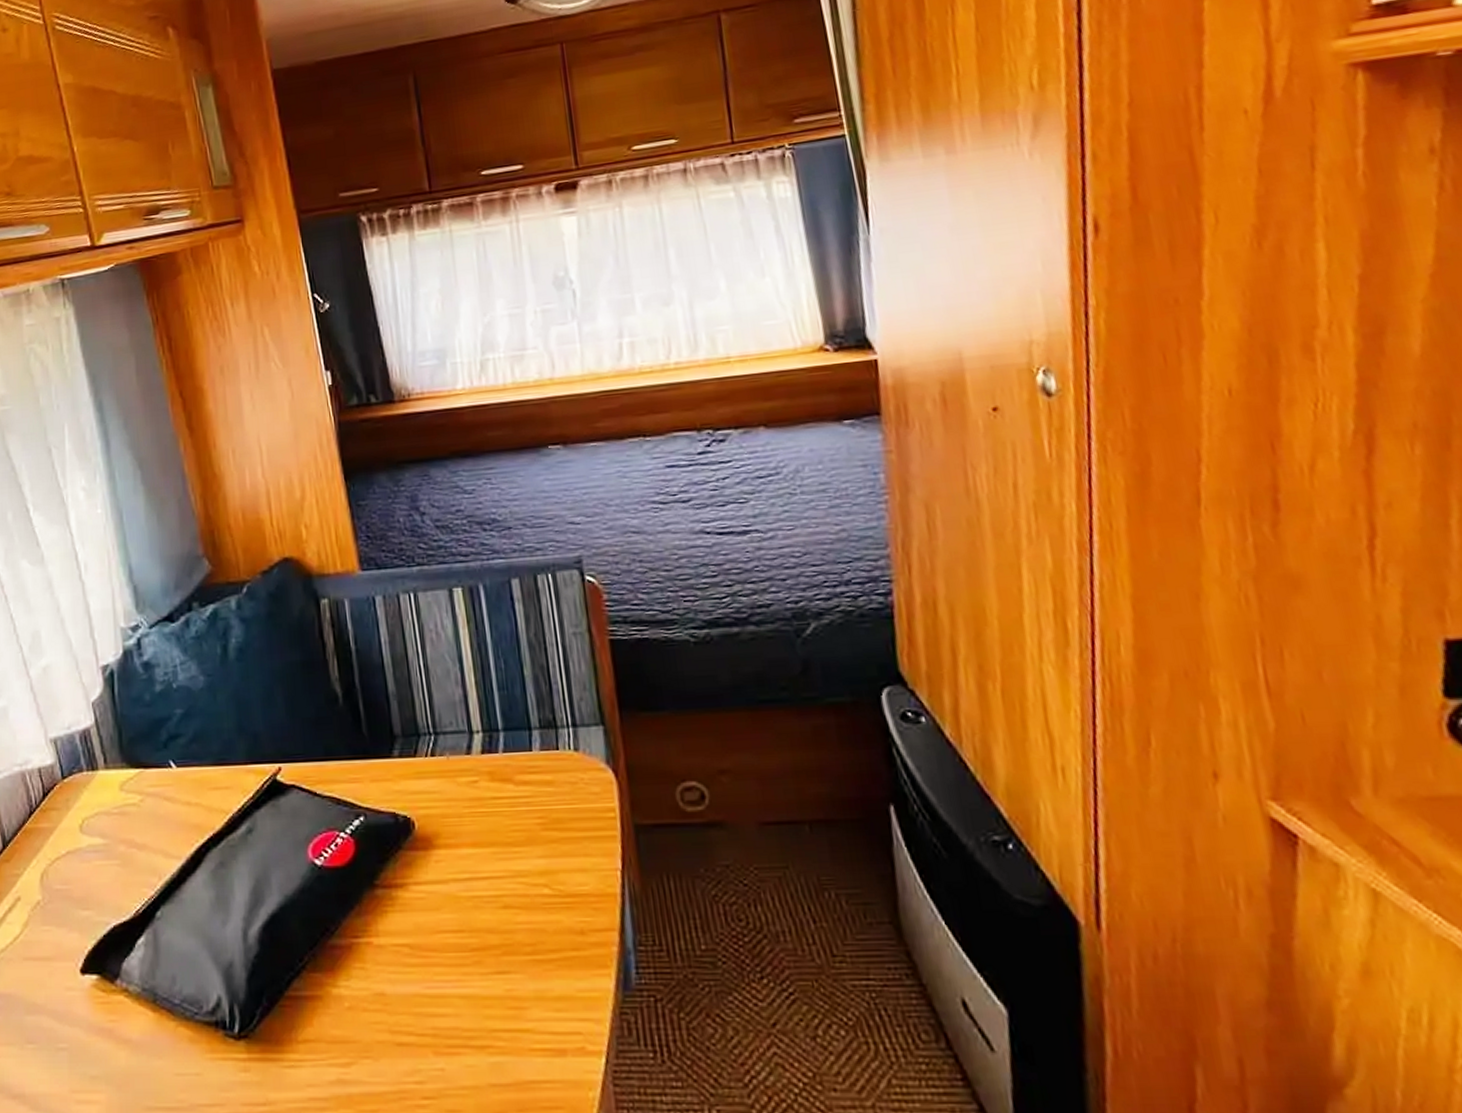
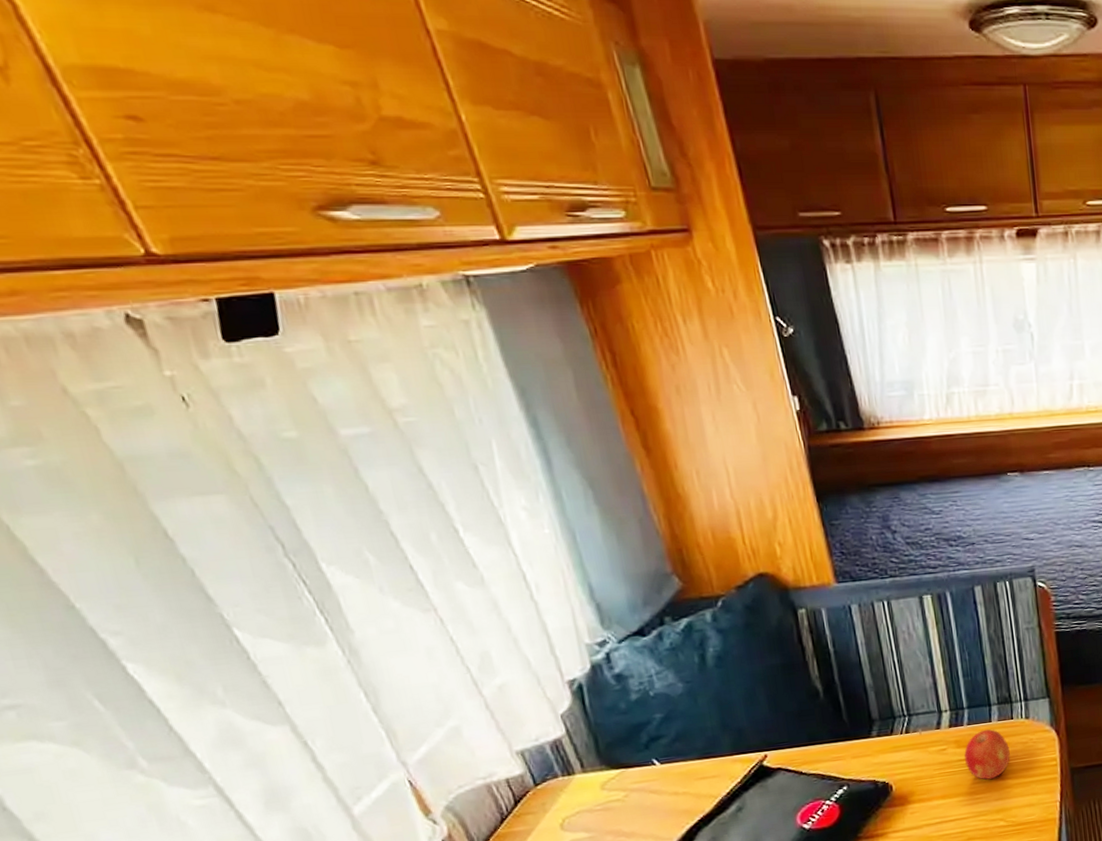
fruit: none [499,761,556,828] -> present [964,729,1010,780]

